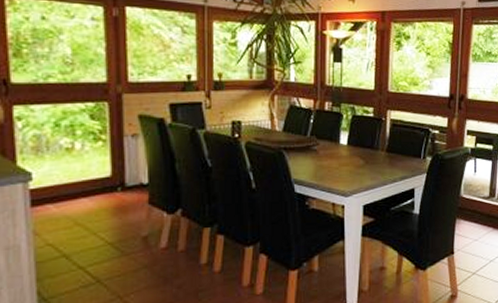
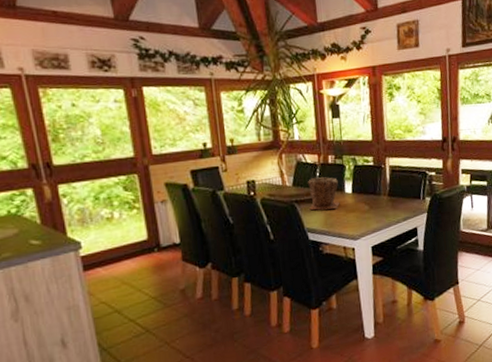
plant pot: none [299,124,333,160] -> present [308,176,340,211]

